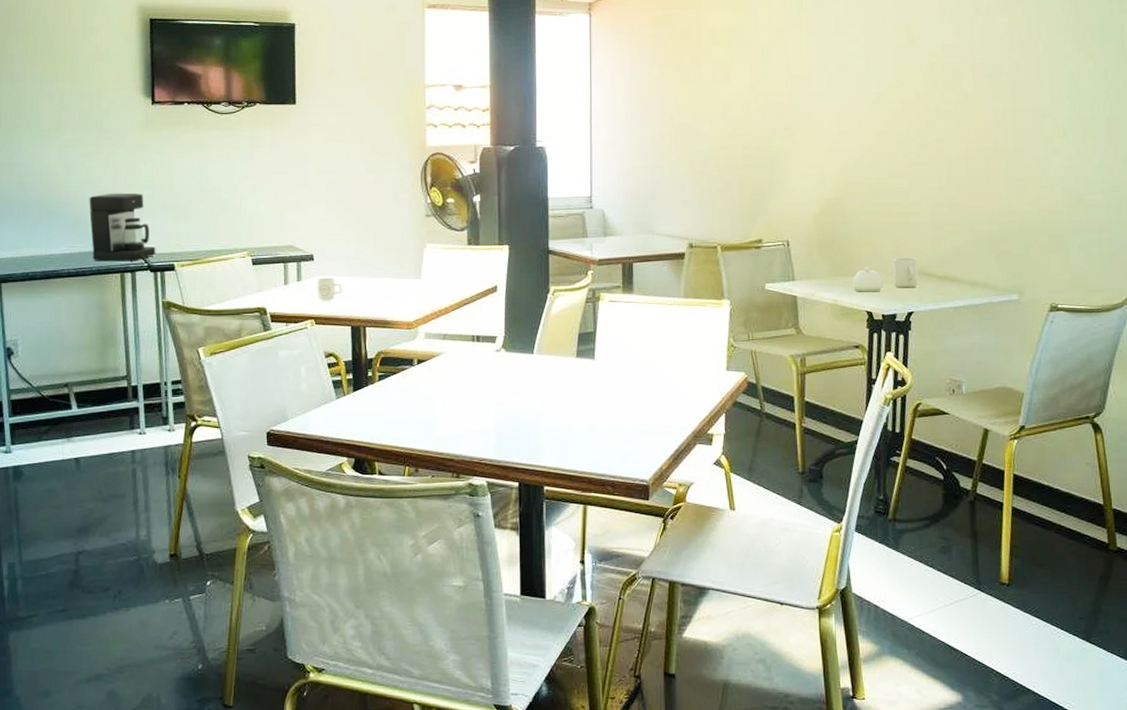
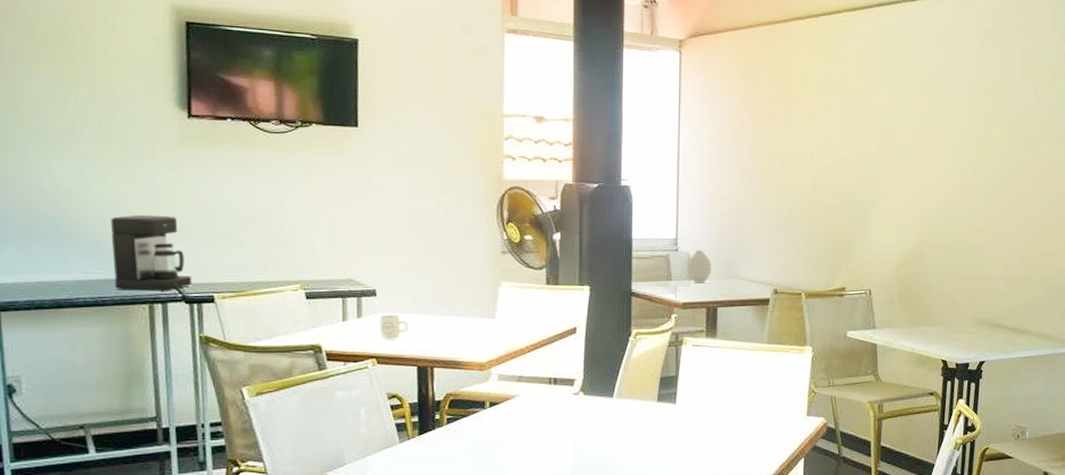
vase: none [602,207,626,240] -> present [687,250,711,284]
sugar bowl: present [851,266,884,292] -> none [929,317,958,342]
cup: present [893,257,918,288] -> none [967,309,991,339]

